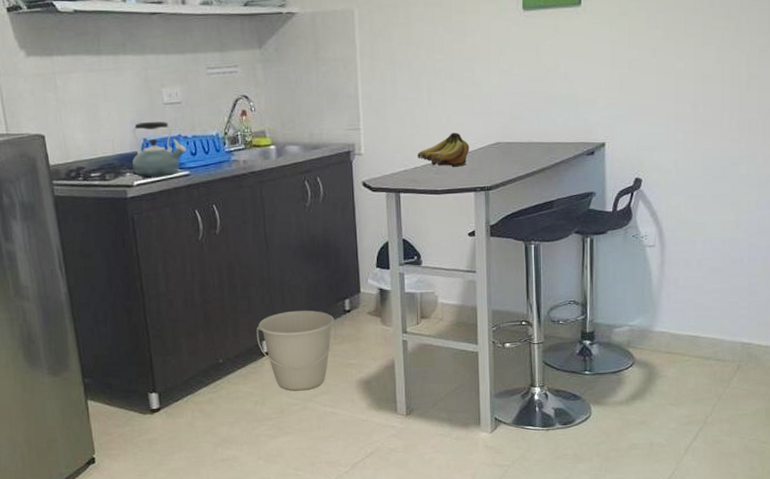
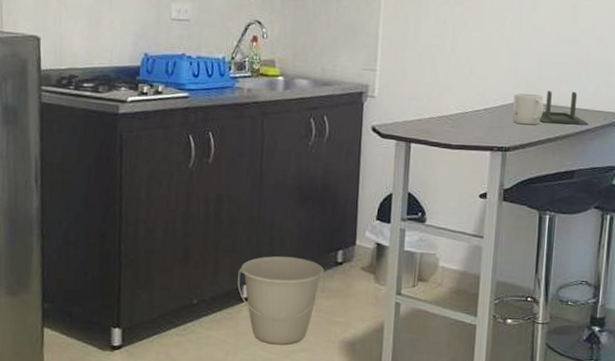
kettle: present [131,121,187,178] -> none [128,36,189,97]
fruit: present [417,132,470,167] -> none [433,85,491,123]
mug: none [490,133,519,164] -> present [512,92,544,126]
napkin holder: none [516,127,562,160] -> present [539,90,589,126]

